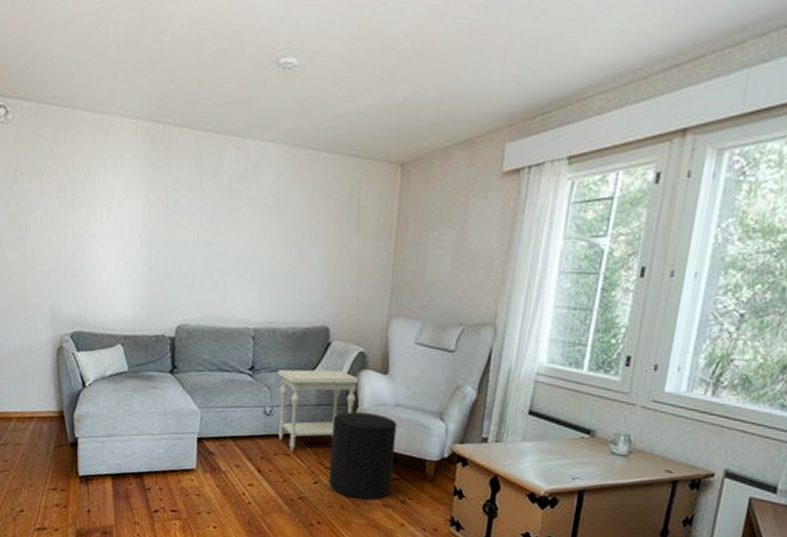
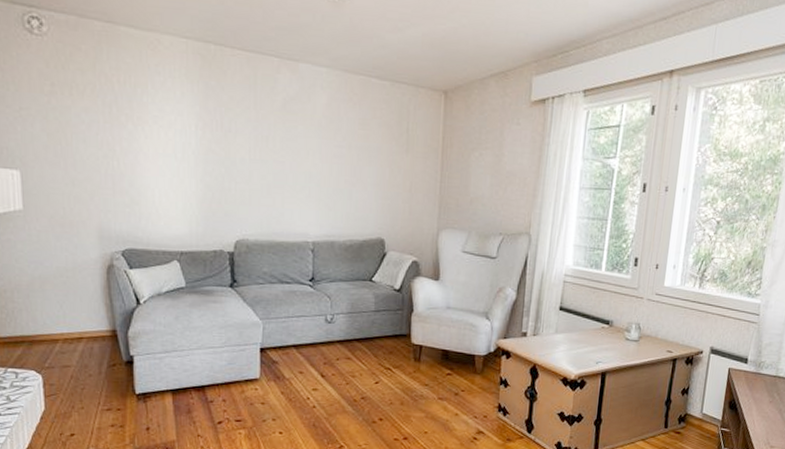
side table: present [277,369,360,452] -> none [337,278,415,355]
stool: present [329,411,397,500] -> none [389,315,448,396]

